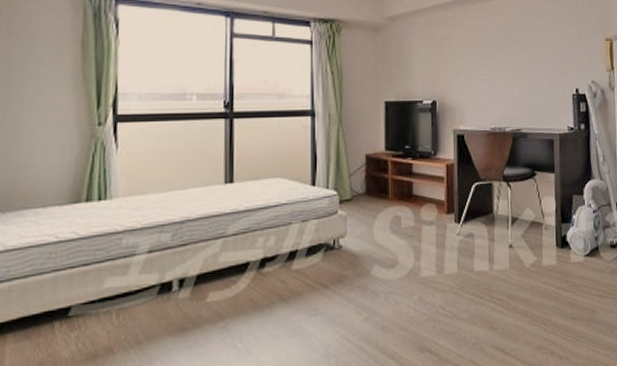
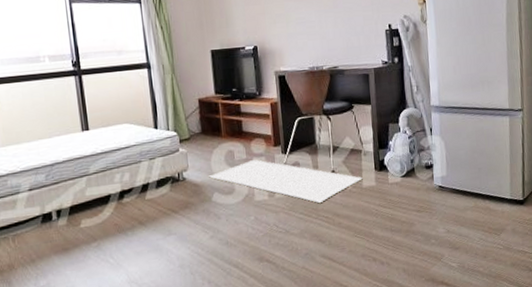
rug: none [369,228,543,284] -> present [209,159,363,204]

